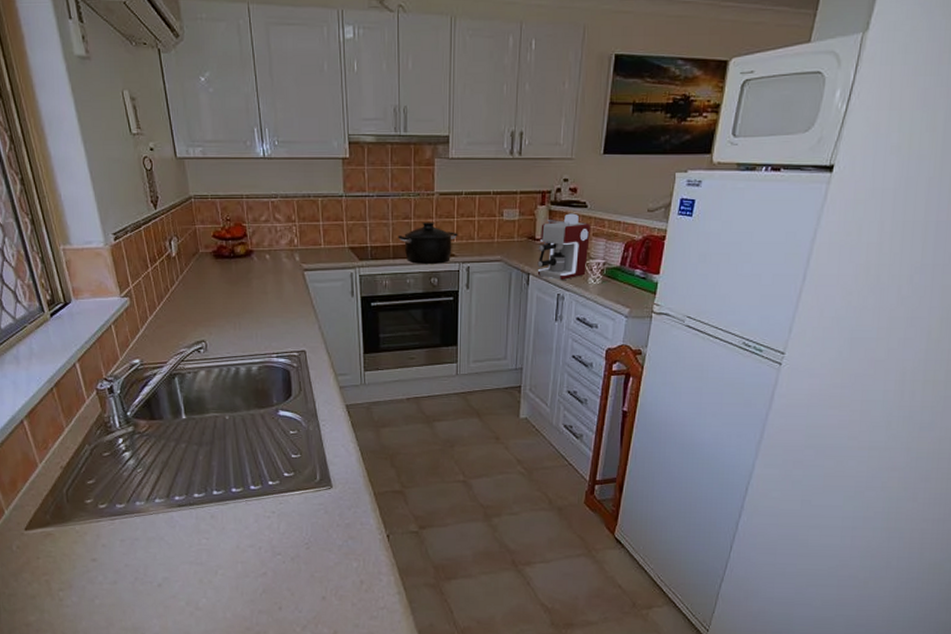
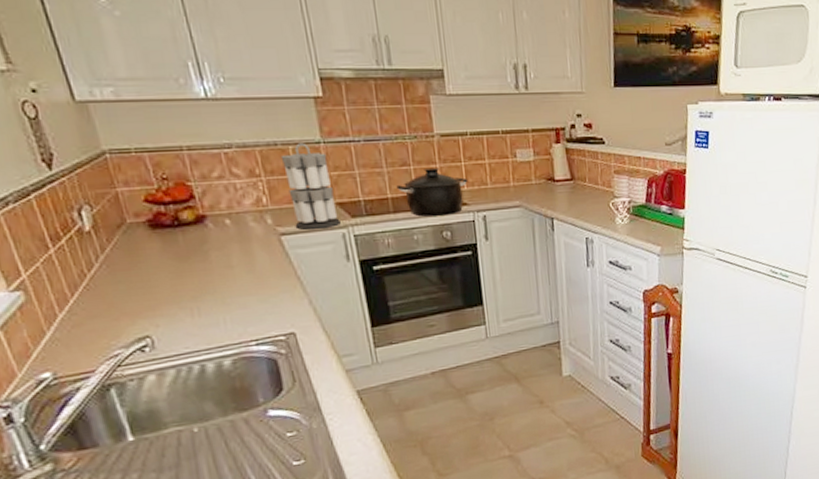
spice rack: none [311,196,350,269] -> present [280,143,341,231]
coffee maker: present [537,213,590,280] -> none [559,150,613,223]

